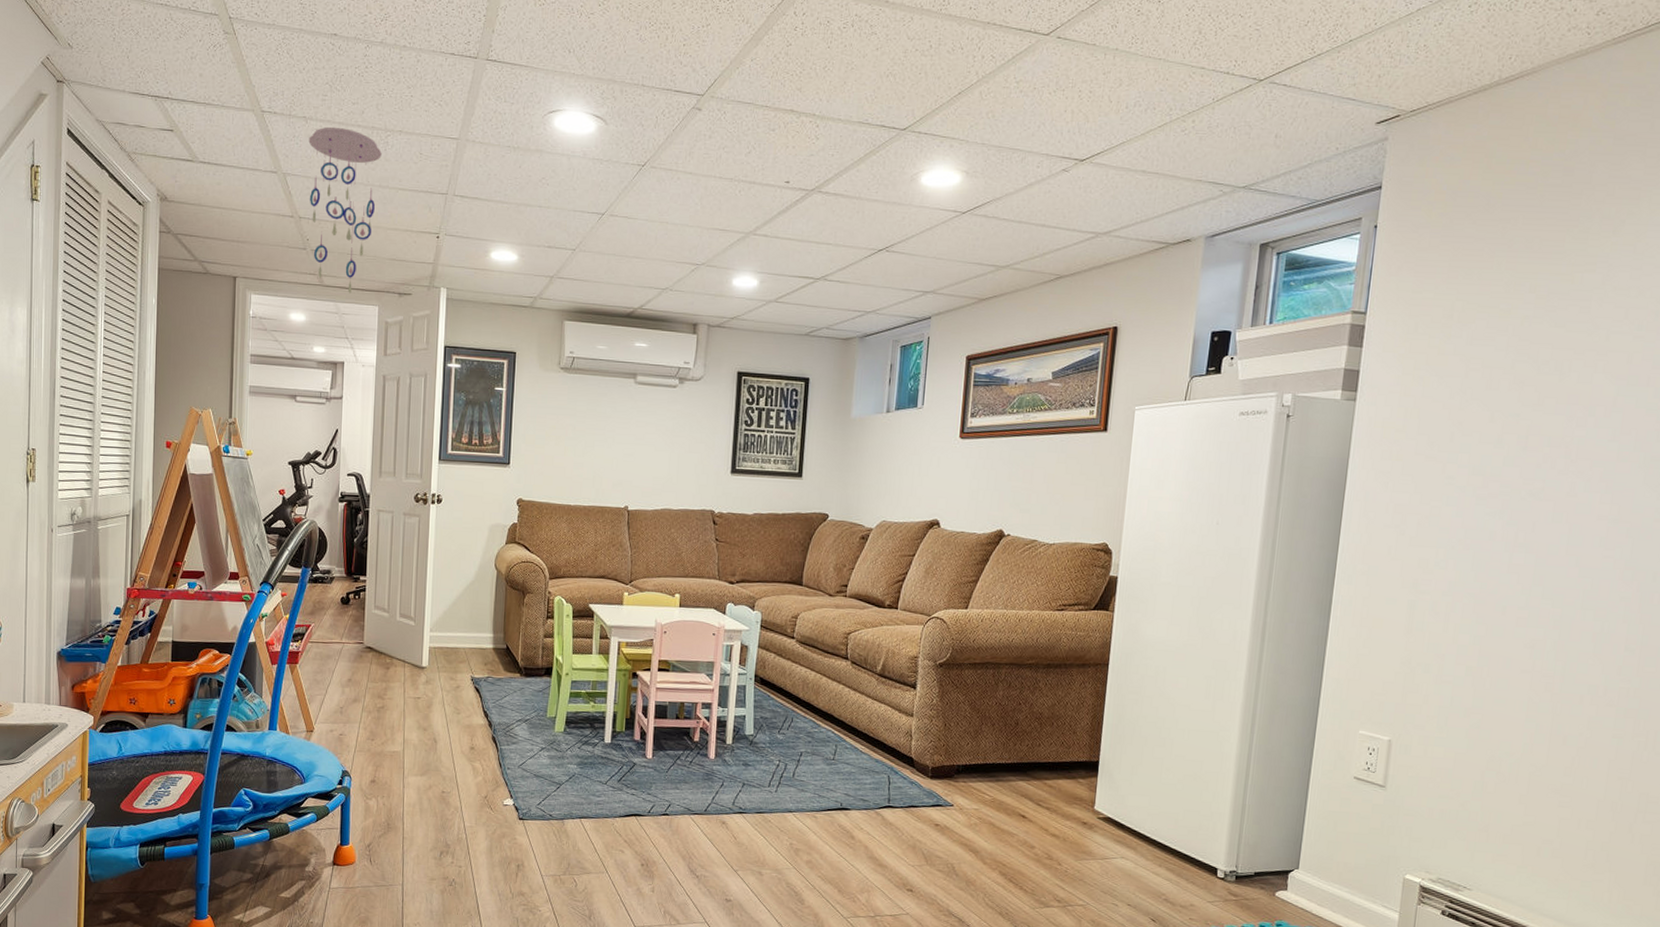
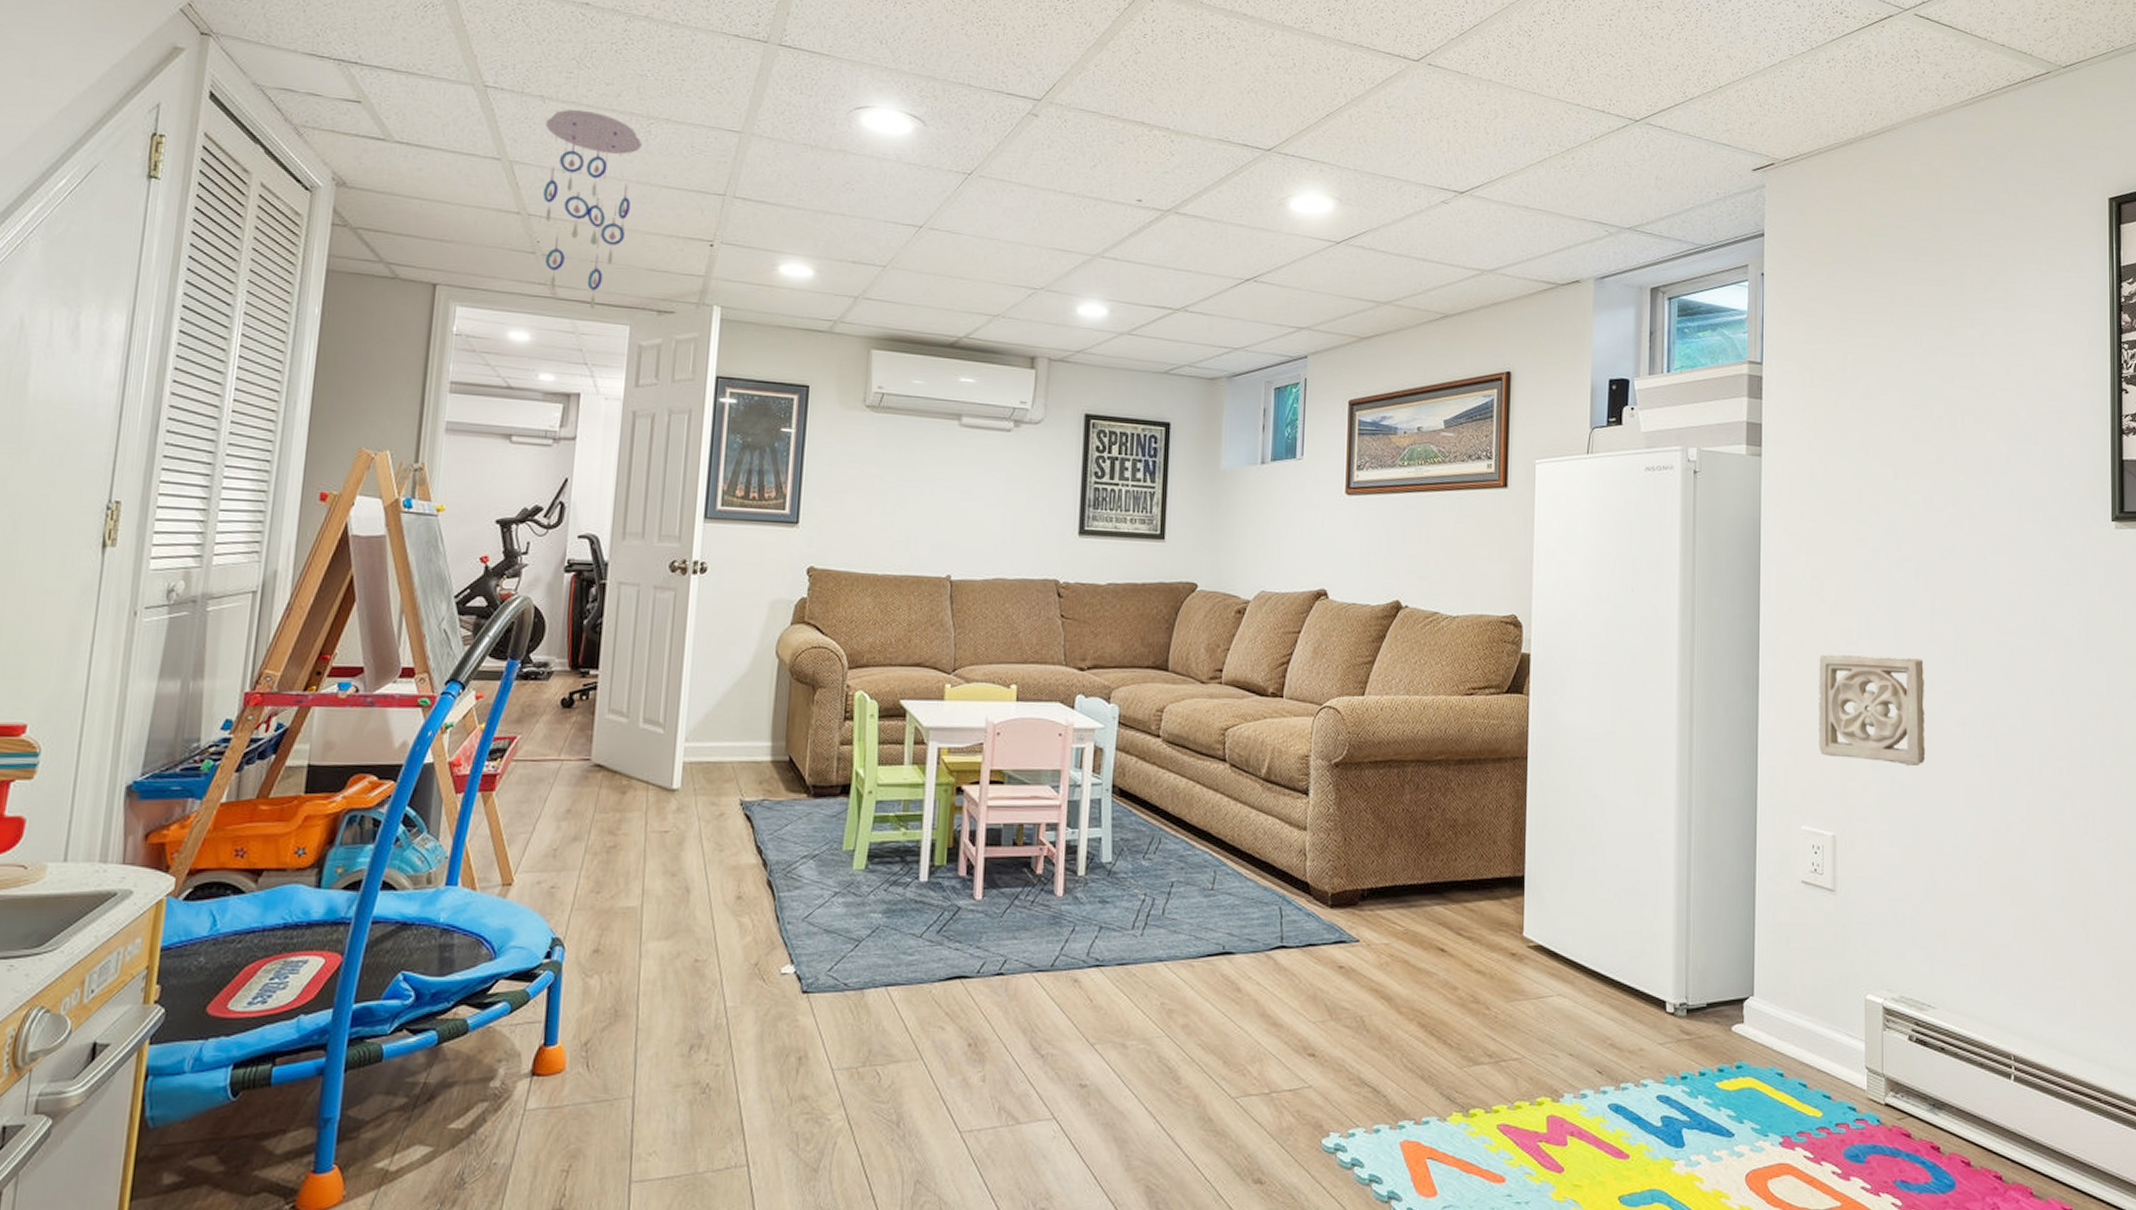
wall ornament: none [1383,582,1499,683] -> present [1819,654,1926,767]

